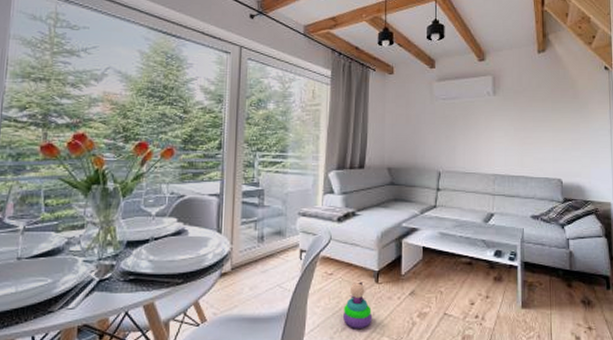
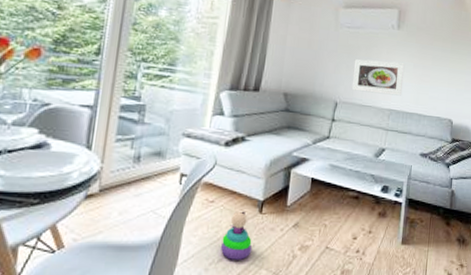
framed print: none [453,126,506,160] -> present [351,59,405,96]

